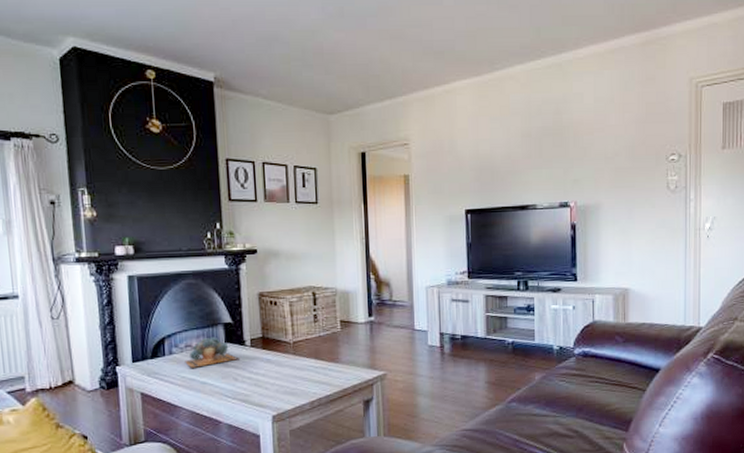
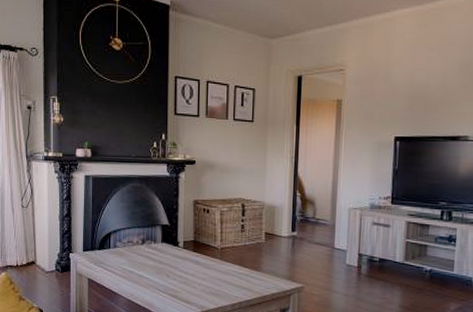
succulent plant: present [185,336,239,369] -> none [126,236,172,263]

